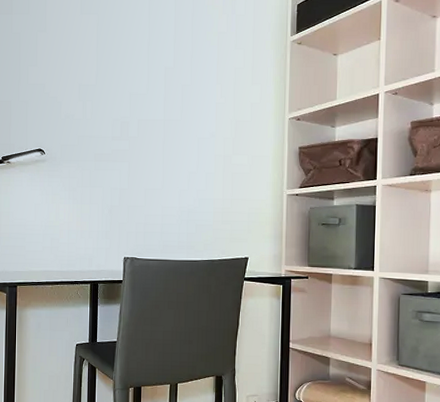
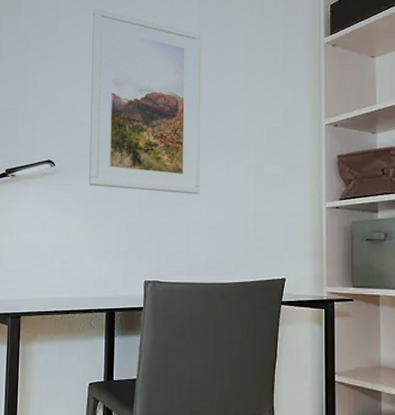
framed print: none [75,7,176,181] -> present [89,7,201,194]

